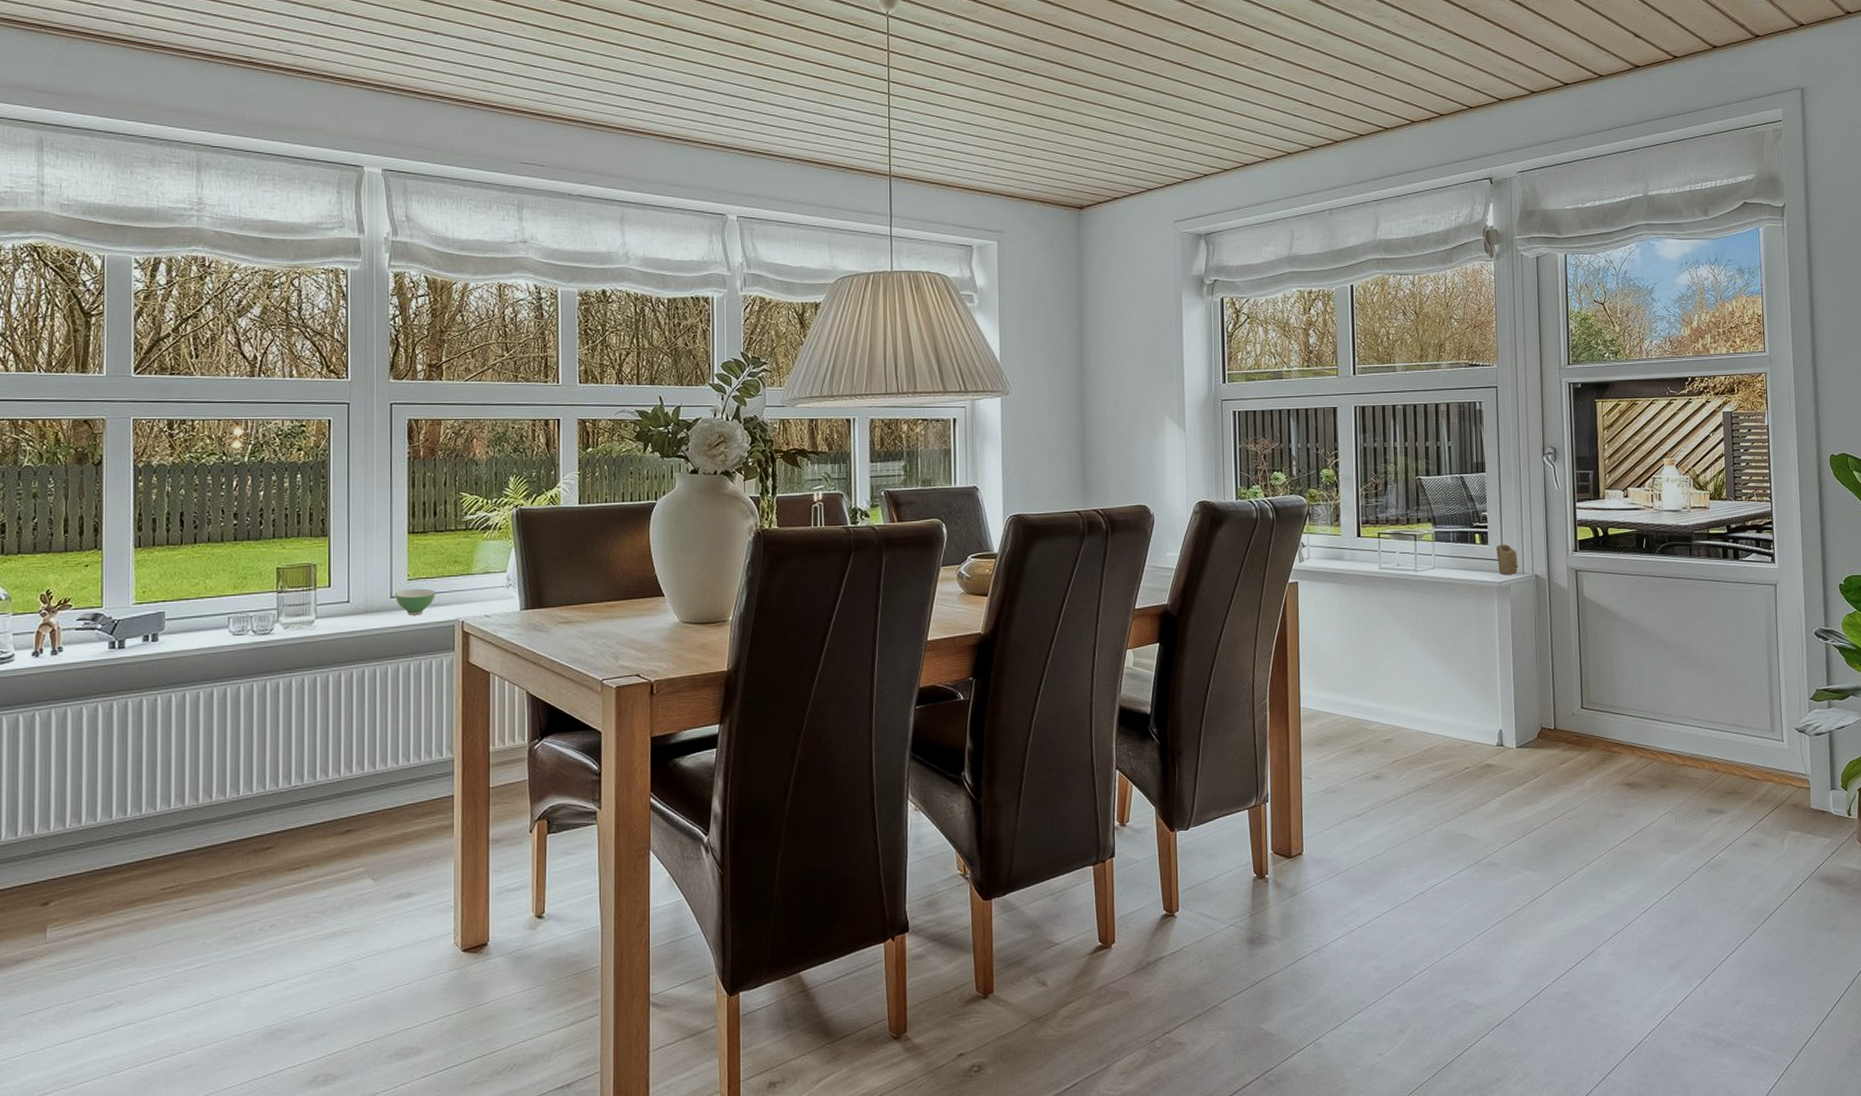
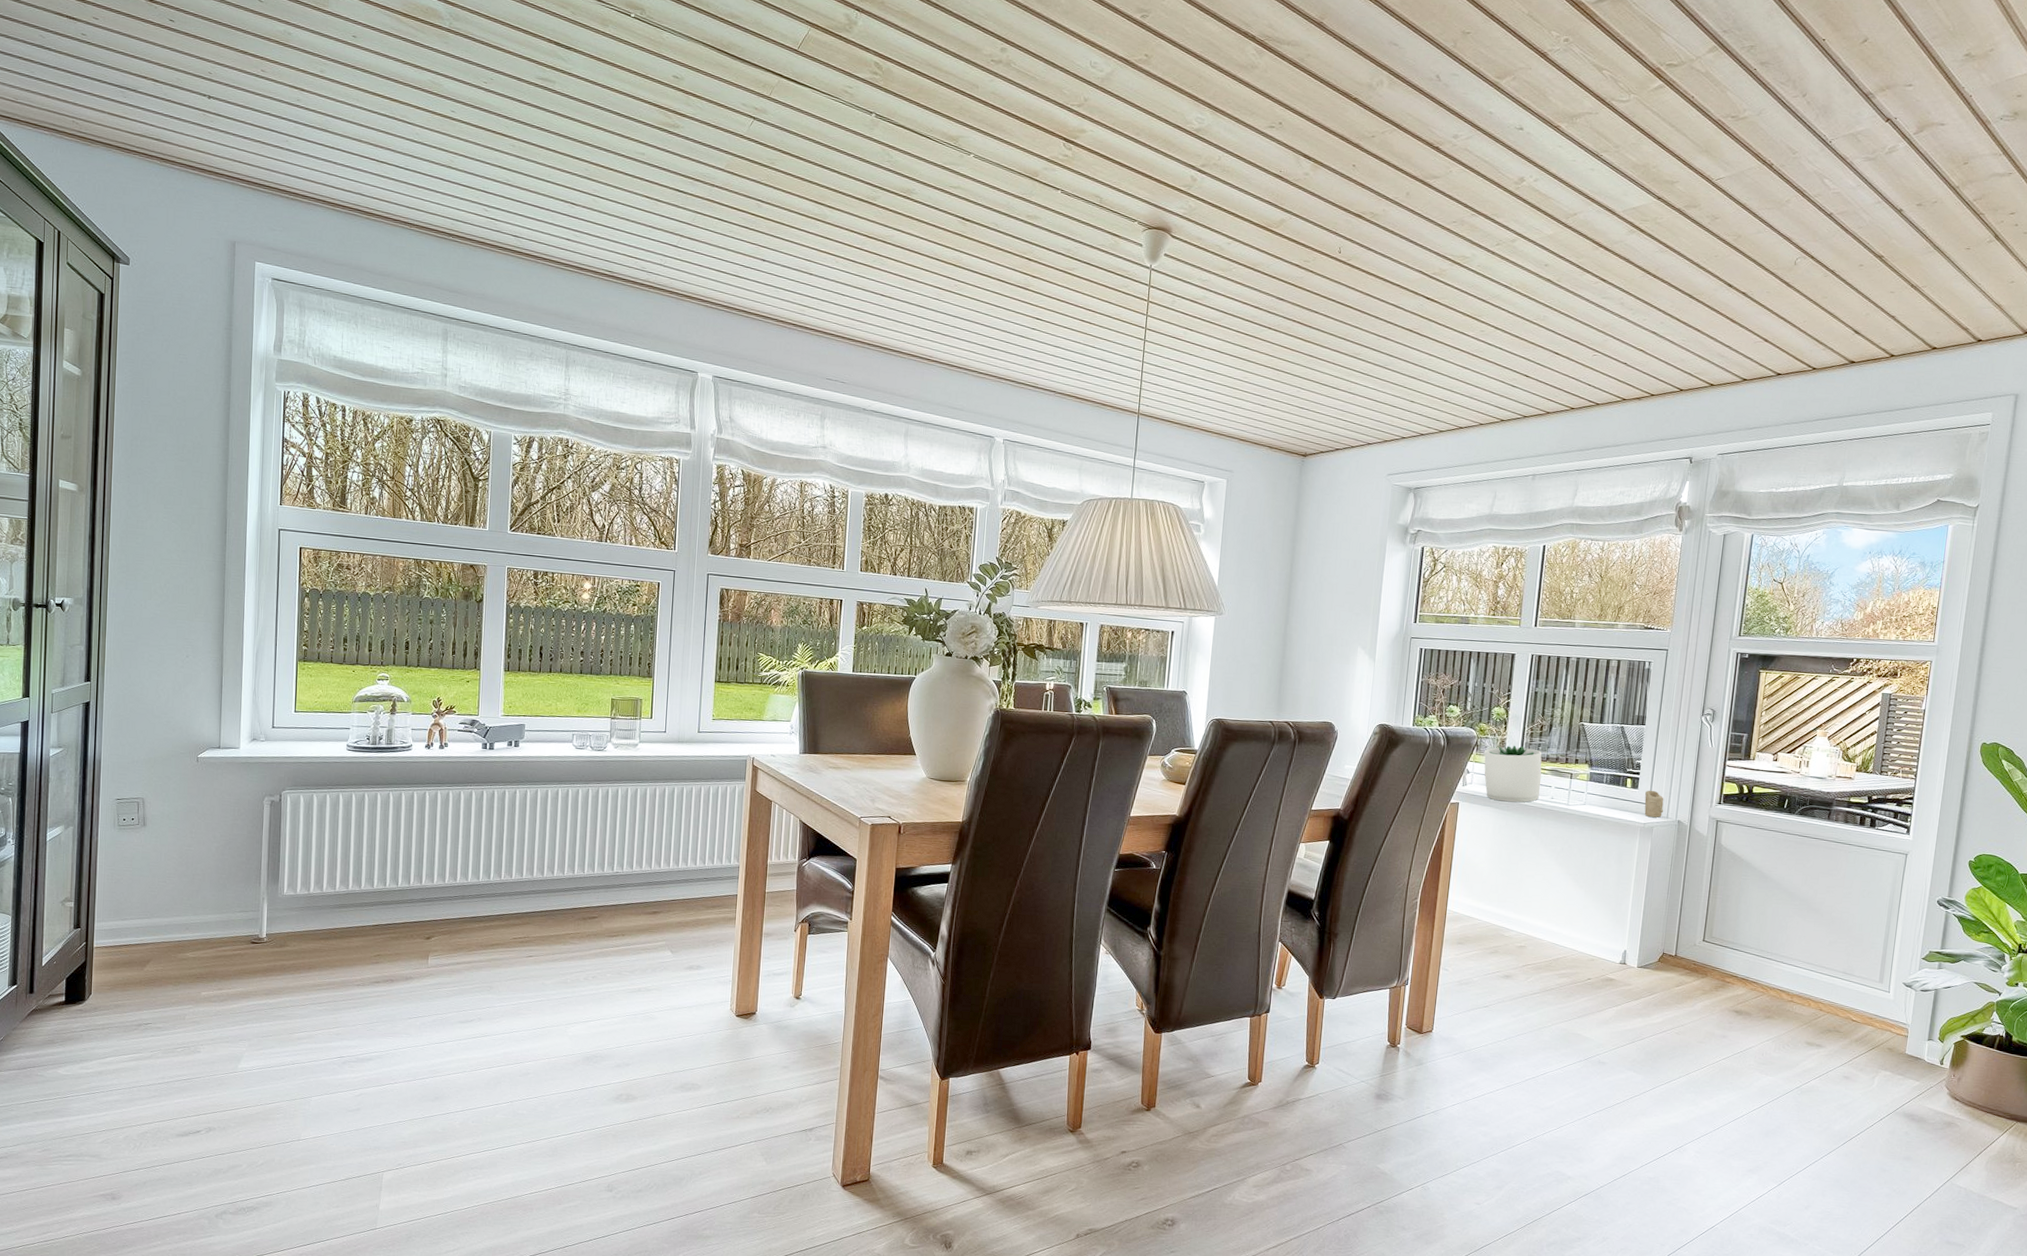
bowl: present [394,588,437,615] -> none [701,727,735,749]
planter: none [1318,509,1385,575] -> present [1484,745,1542,803]

